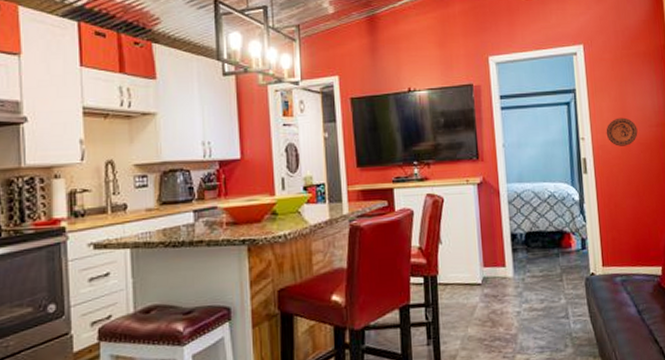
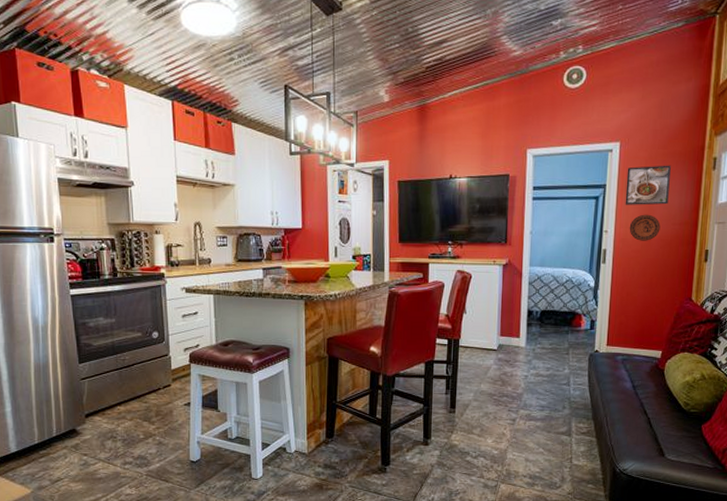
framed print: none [594,65,641,109] -> present [625,165,671,205]

